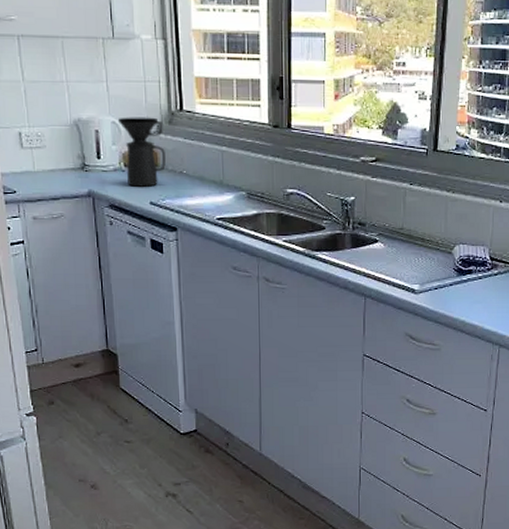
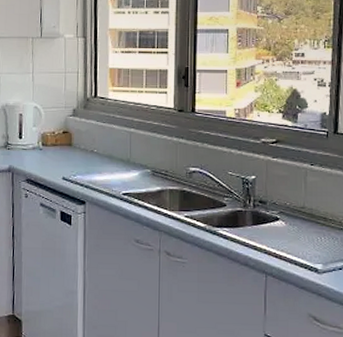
coffee maker: present [118,117,166,187] -> none [40,102,79,164]

